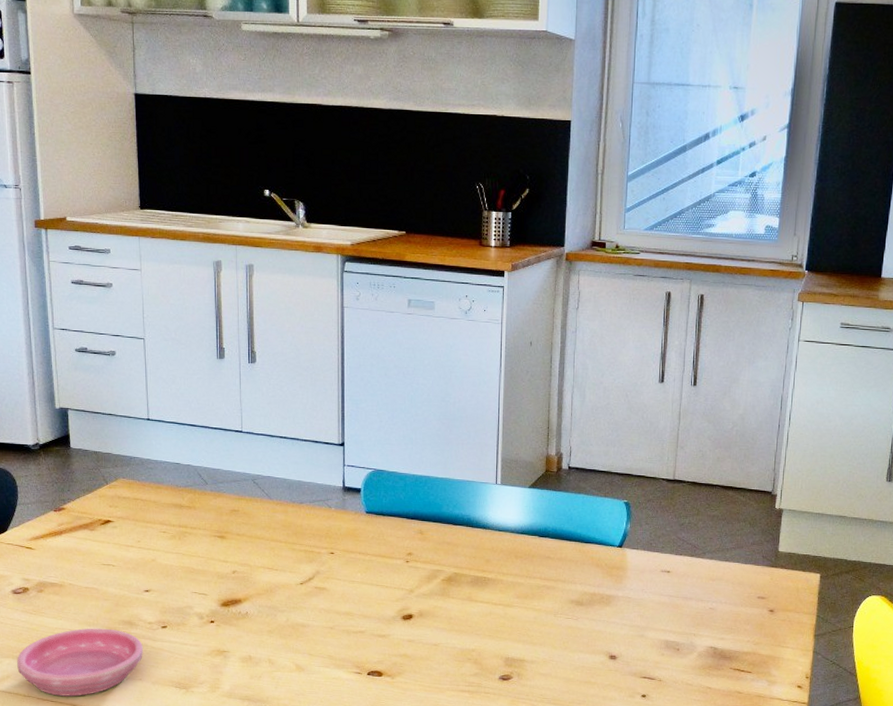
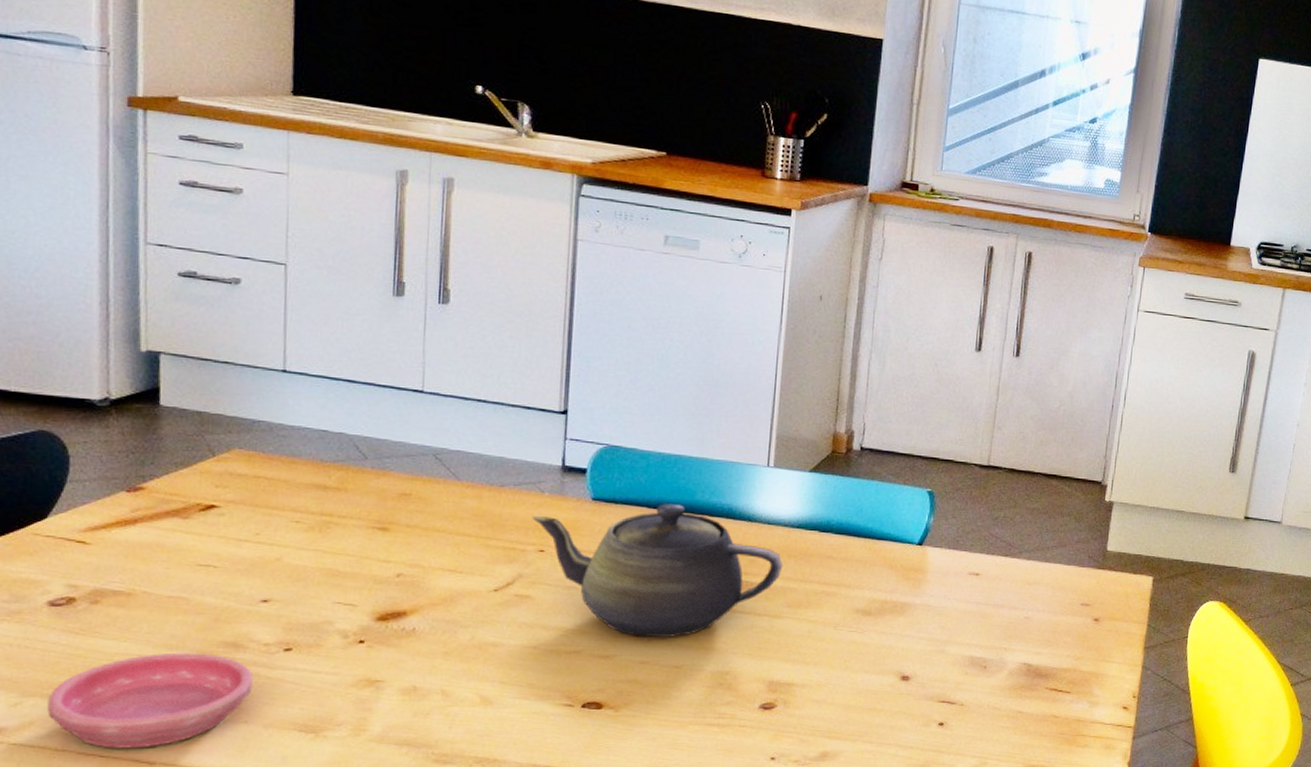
teapot: none [323,515,512,622] -> present [532,504,784,638]

